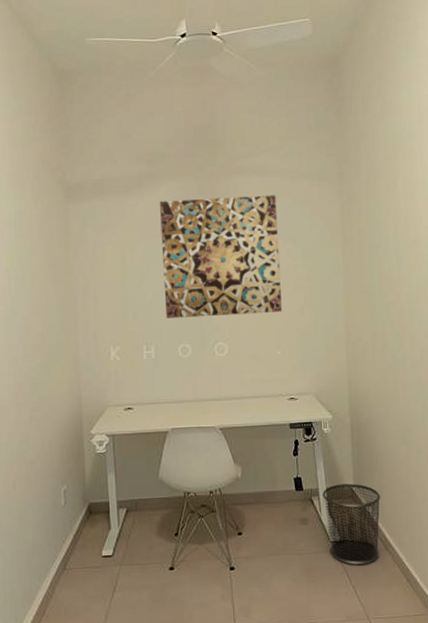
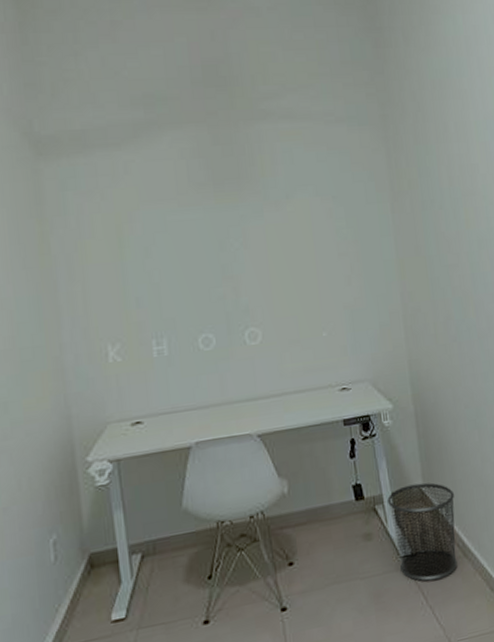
wall art: present [159,195,282,318] -> none [162,143,325,303]

